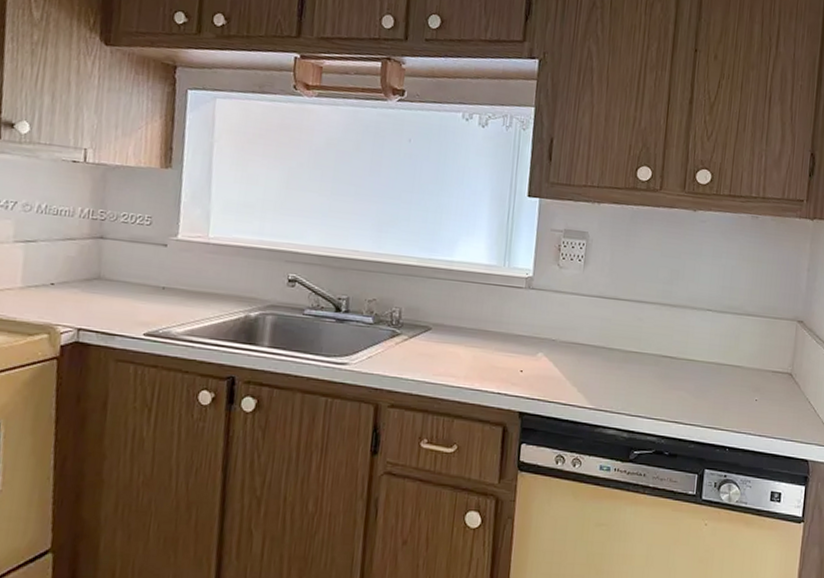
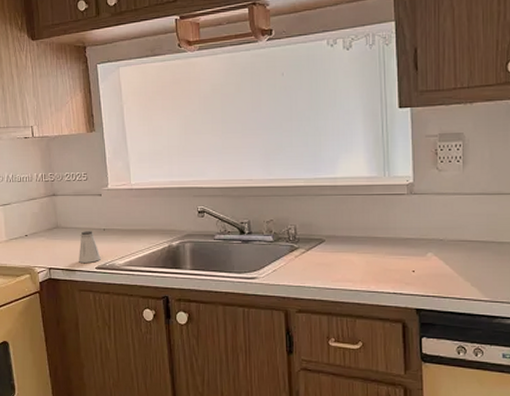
saltshaker: none [122,287,153,327] -> present [79,231,101,263]

